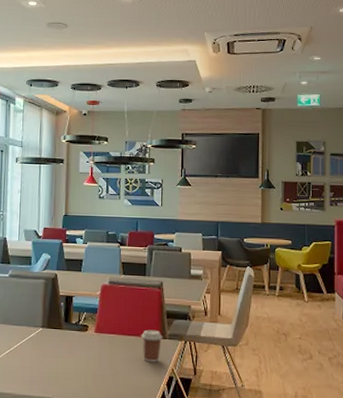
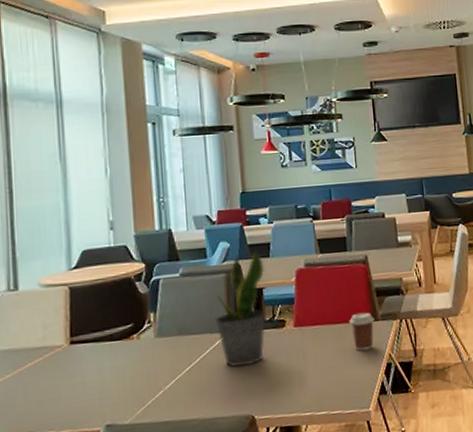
potted plant: none [32,264,77,357] -> present [214,250,266,367]

